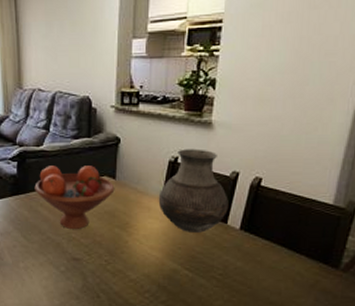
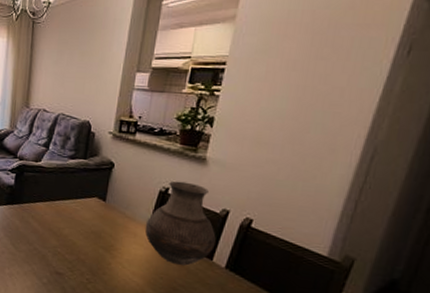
fruit bowl: present [34,166,115,230] -> none [28,181,104,245]

